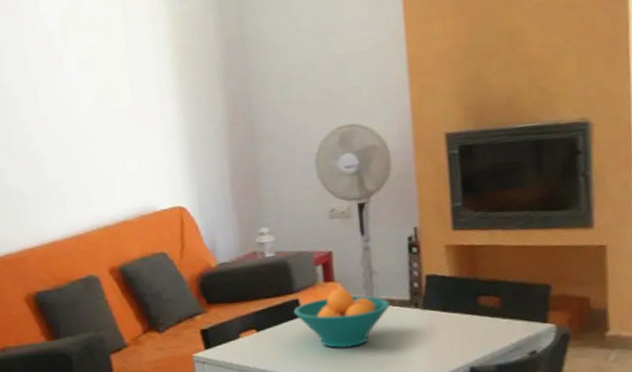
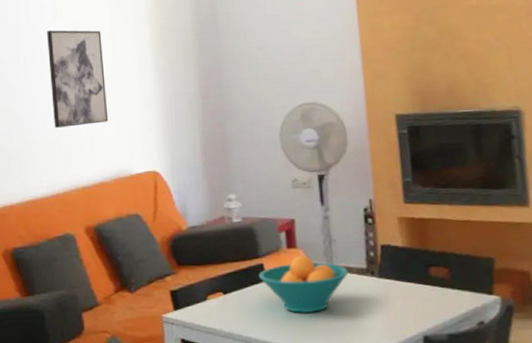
wall art: none [58,55,129,165] -> present [47,30,109,128]

